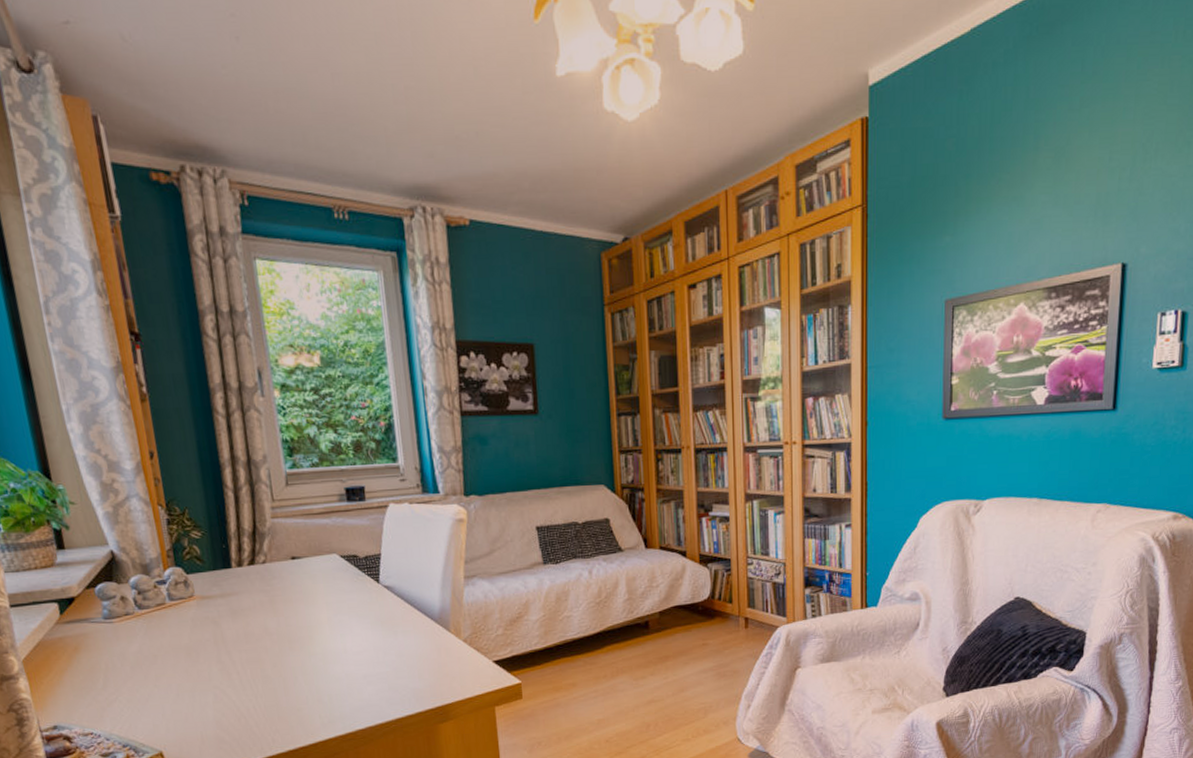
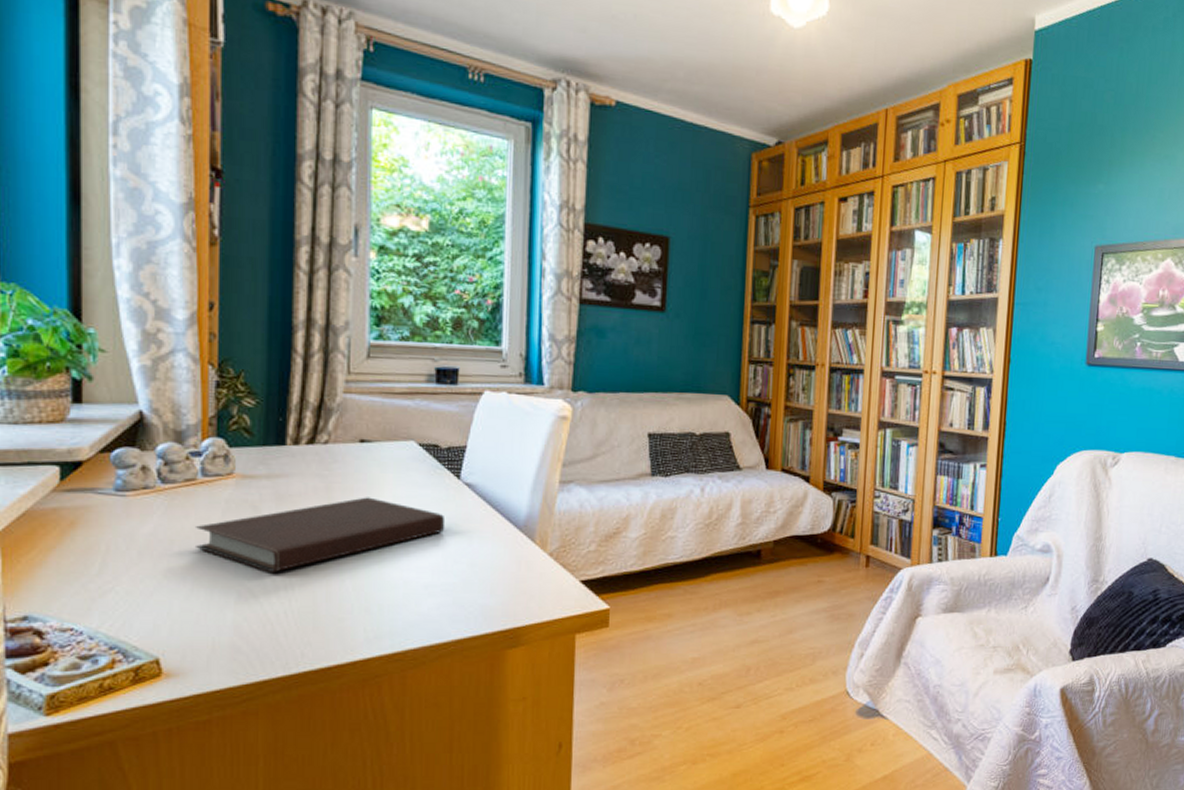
notebook: none [171,605,373,675] -> present [194,497,446,572]

